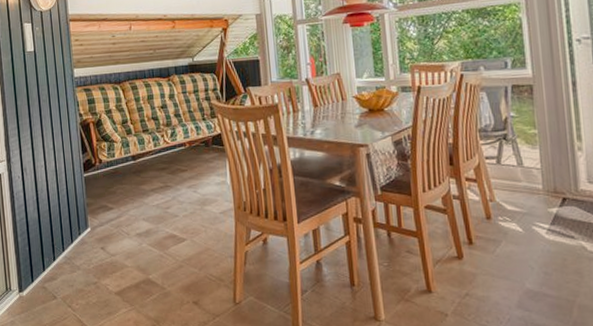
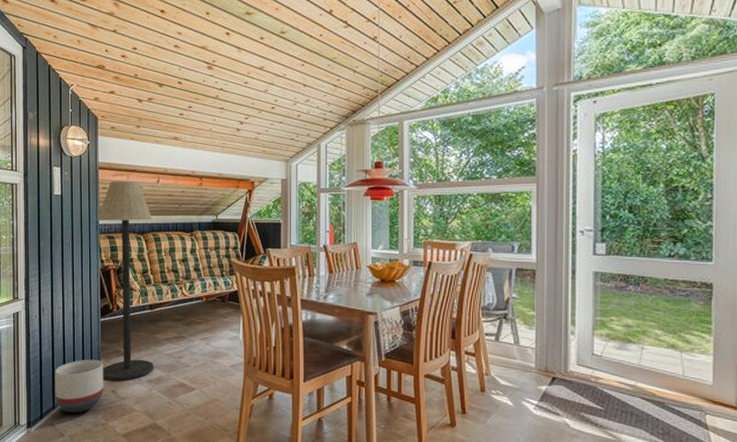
planter: none [42,216,93,273] -> present [55,359,104,413]
floor lamp: none [71,30,143,238] -> present [96,181,154,381]

